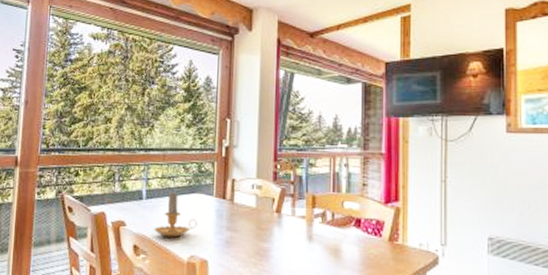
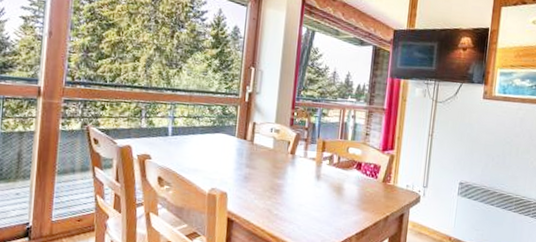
candle: present [154,190,197,237] -> none [178,129,219,172]

